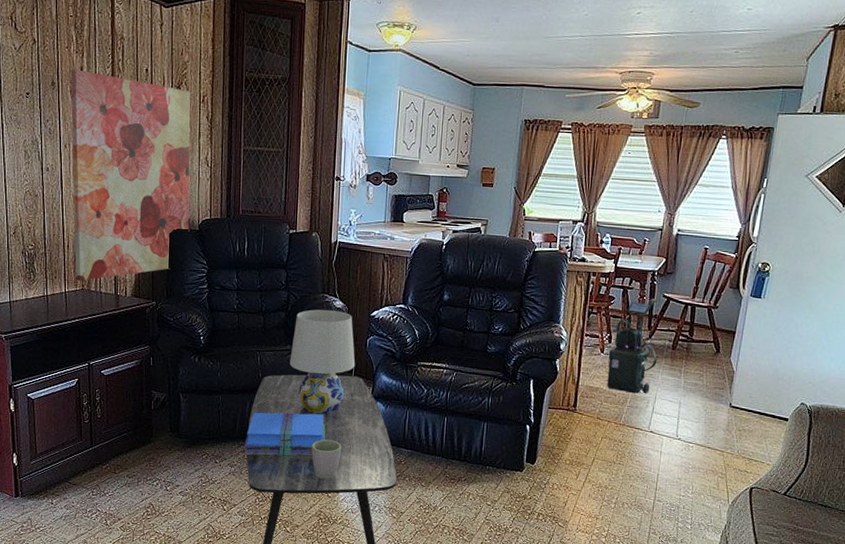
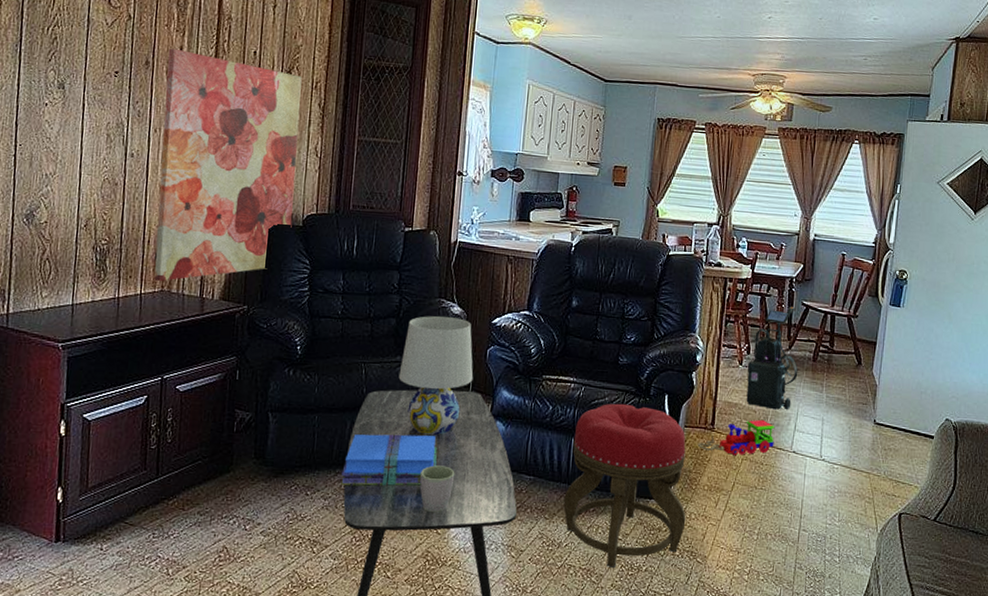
stool: none [438,387,549,530] -> present [563,403,686,569]
toy train: none [560,402,634,435] -> present [697,419,775,456]

